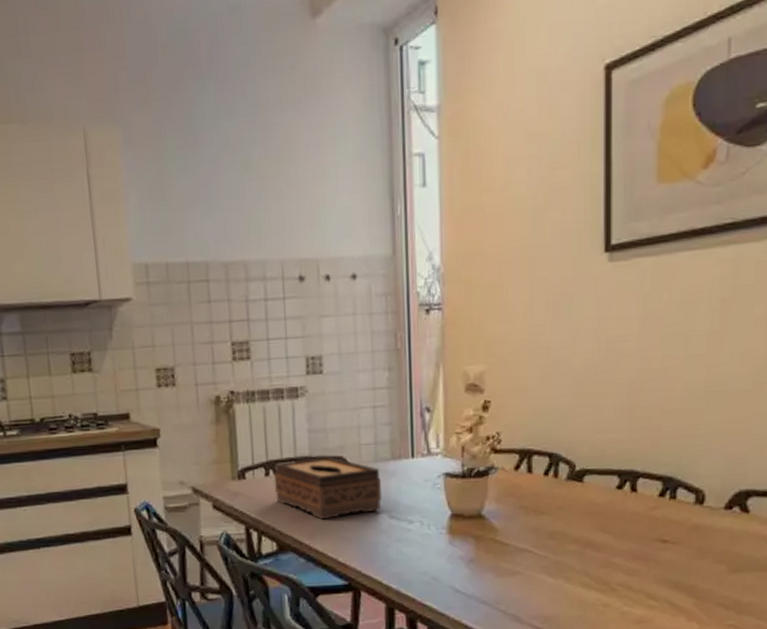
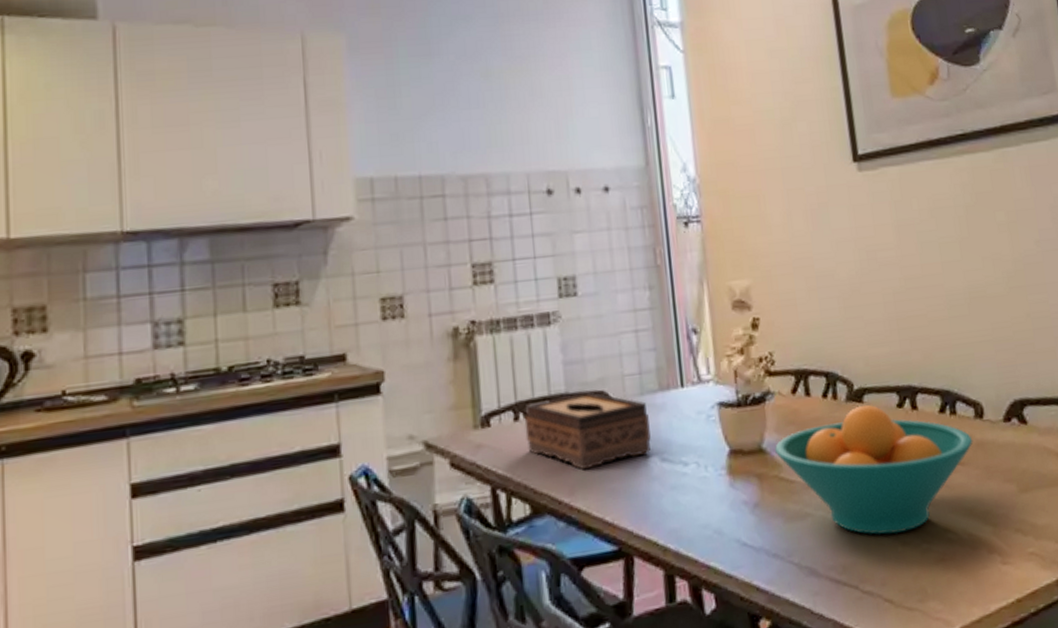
fruit bowl: none [493,484,689,597] -> present [775,404,973,535]

